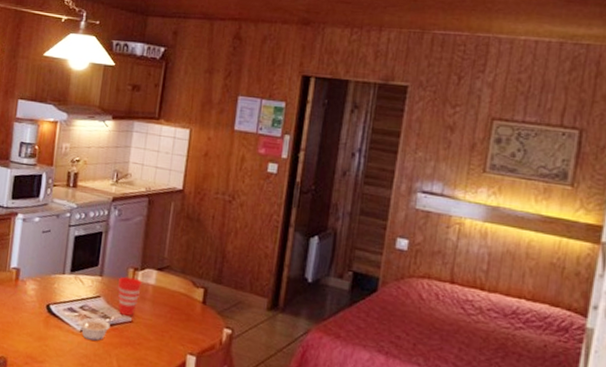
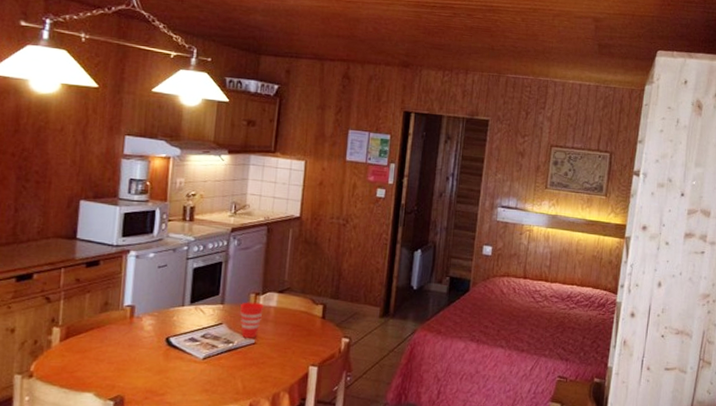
legume: present [76,317,110,341] -> none [198,344,234,366]

